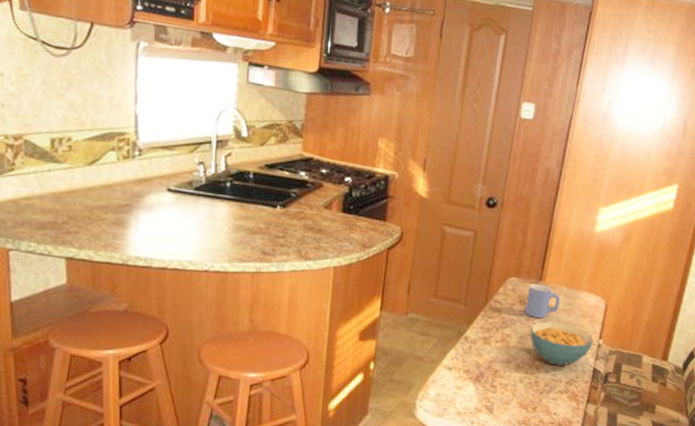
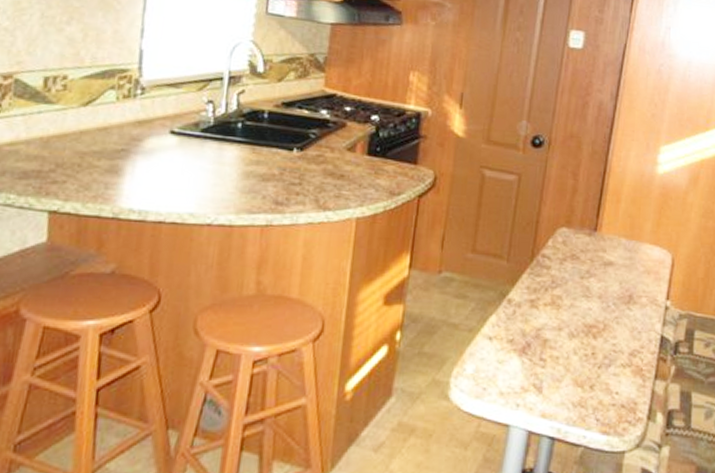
mug: present [525,284,560,318] -> none [578,235,619,275]
cereal bowl: present [530,321,593,366] -> none [585,279,659,334]

